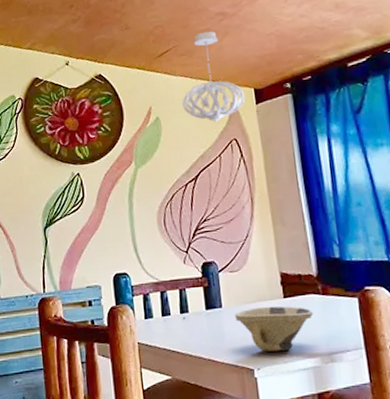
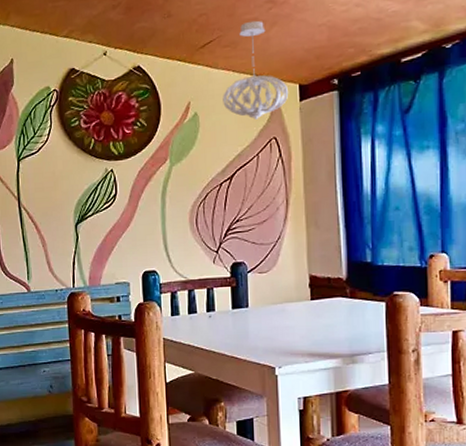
bowl: present [234,306,314,352] -> none [260,307,339,351]

